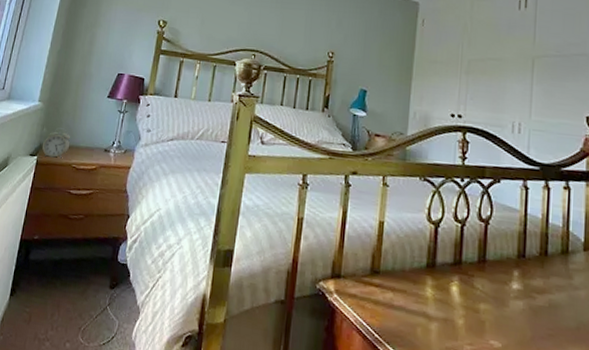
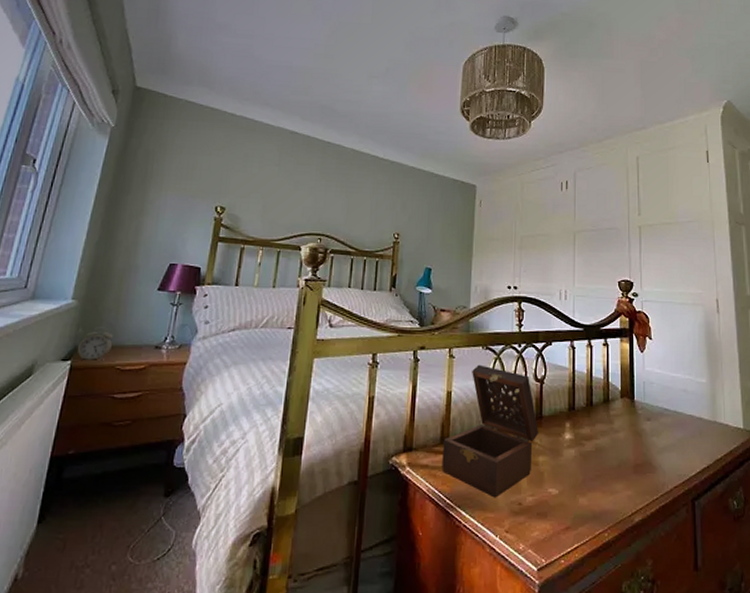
jewelry box: none [371,196,481,341] -> present [442,364,538,498]

